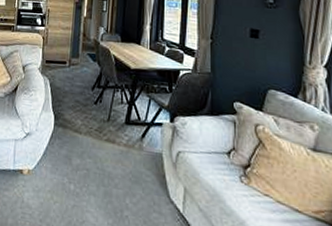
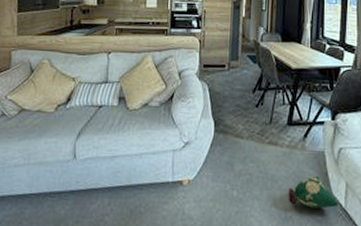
bag: none [125,177,176,212] -> present [289,175,339,209]

